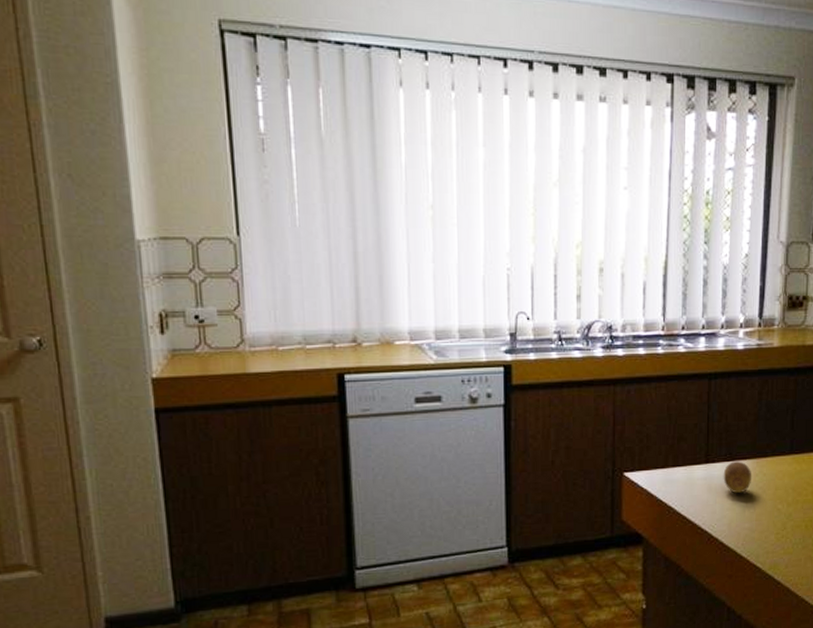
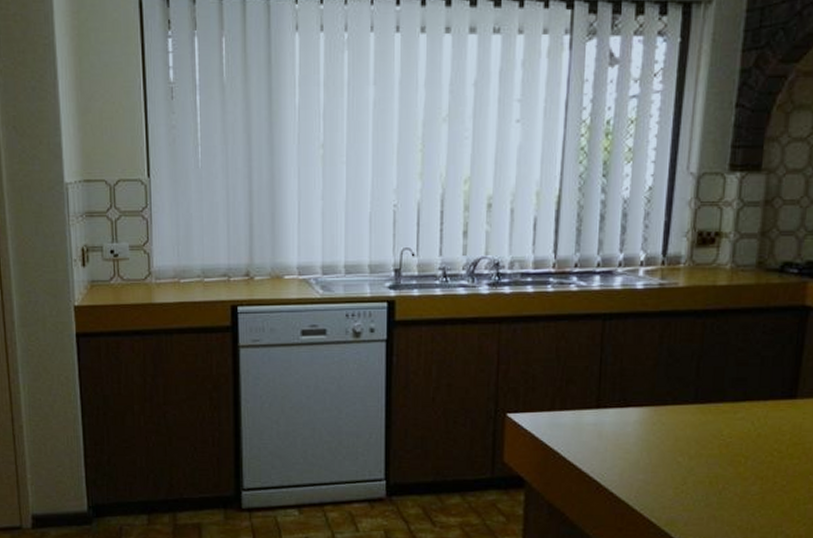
fruit: present [723,461,752,494] -> none [615,408,649,443]

